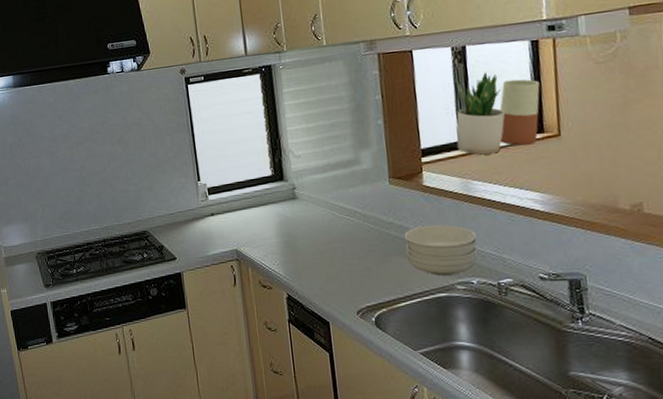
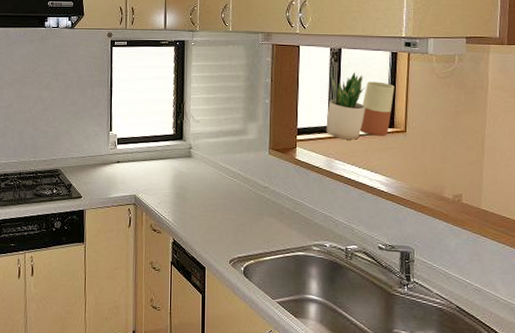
bowl: present [404,224,478,276] -> none [275,192,333,238]

